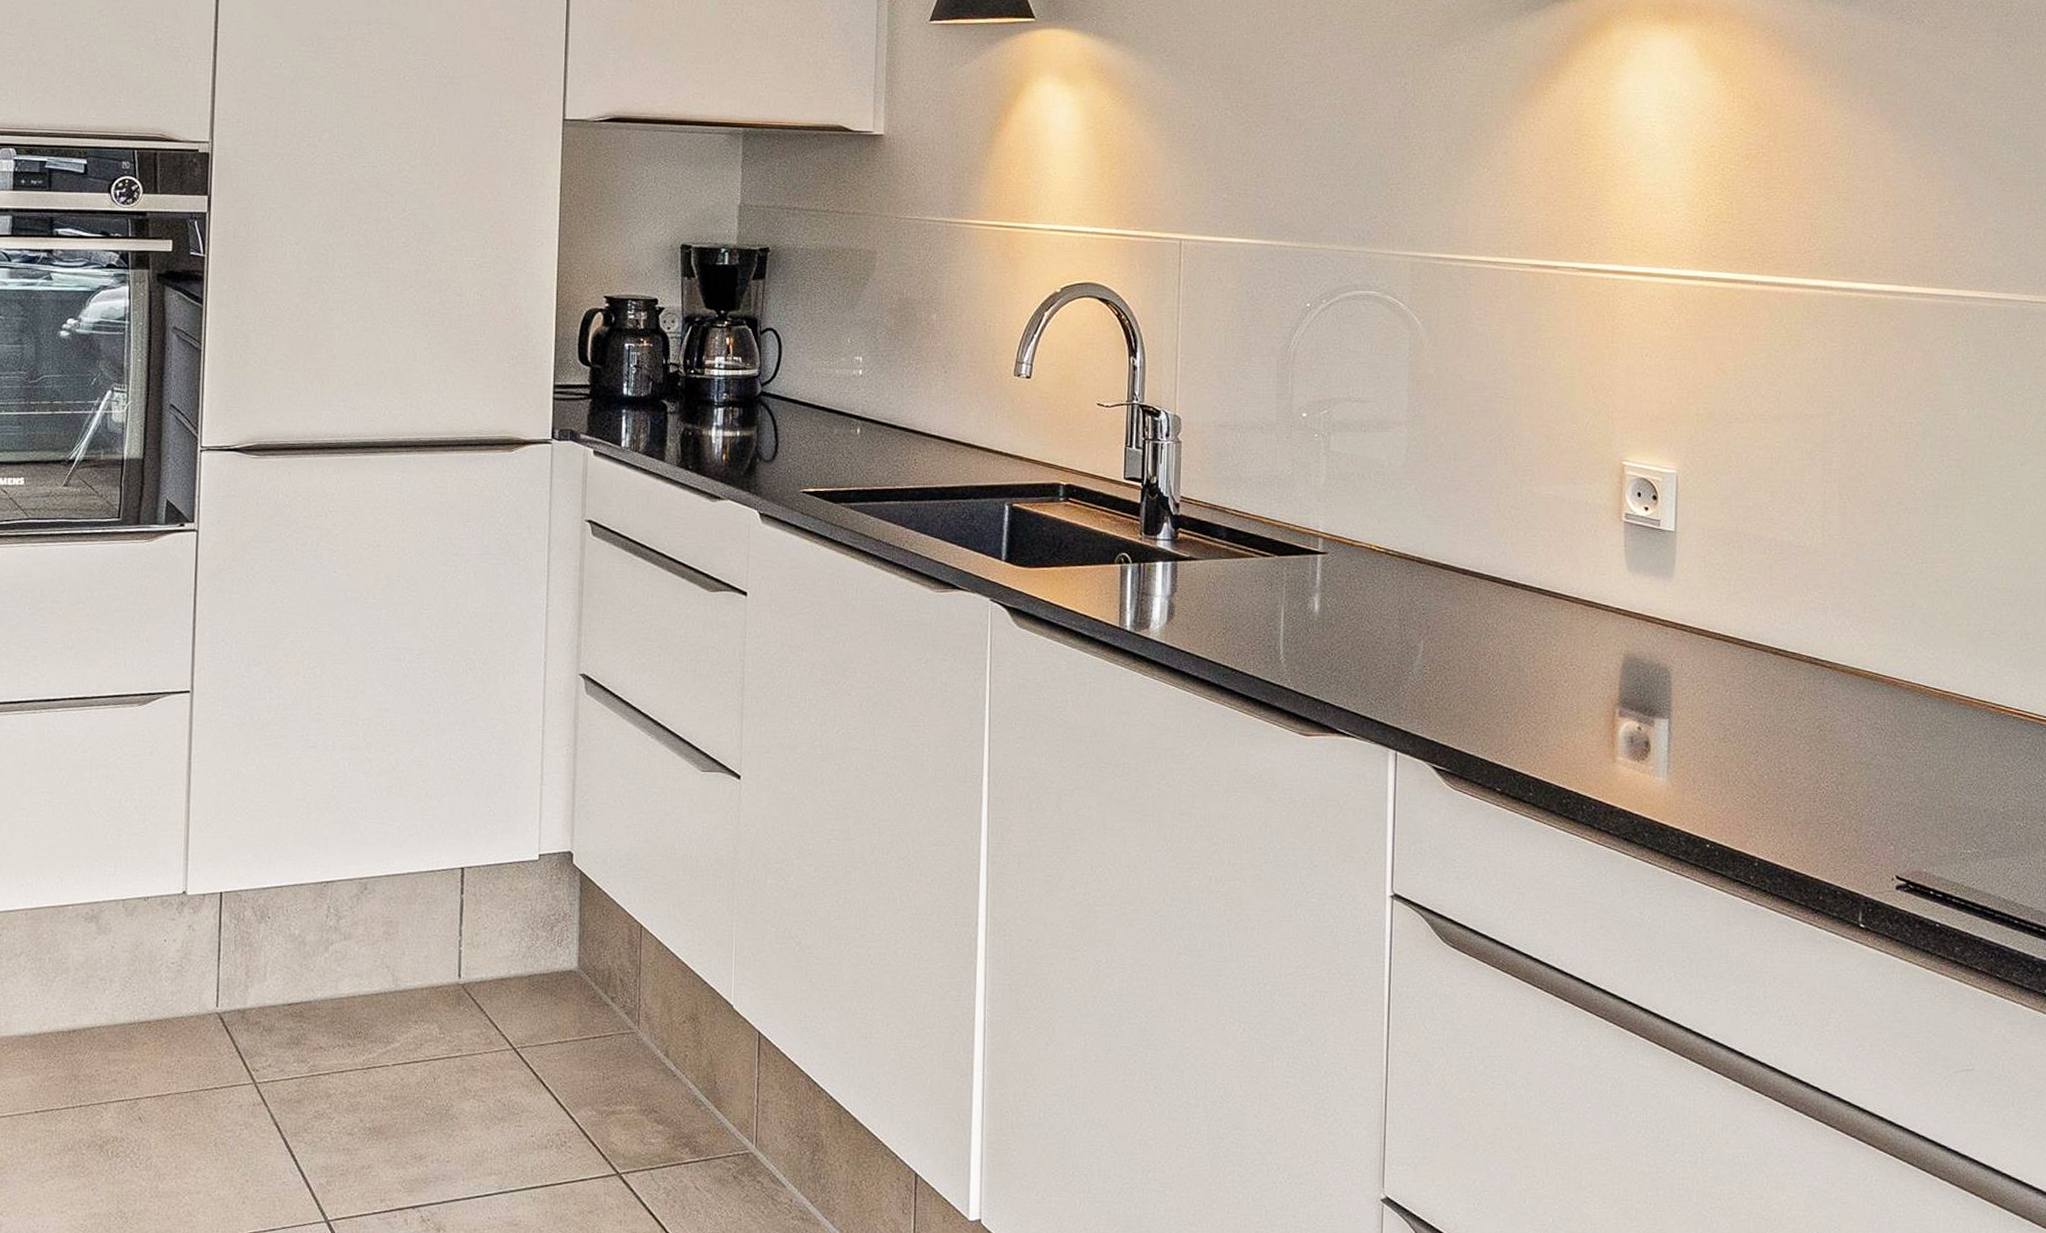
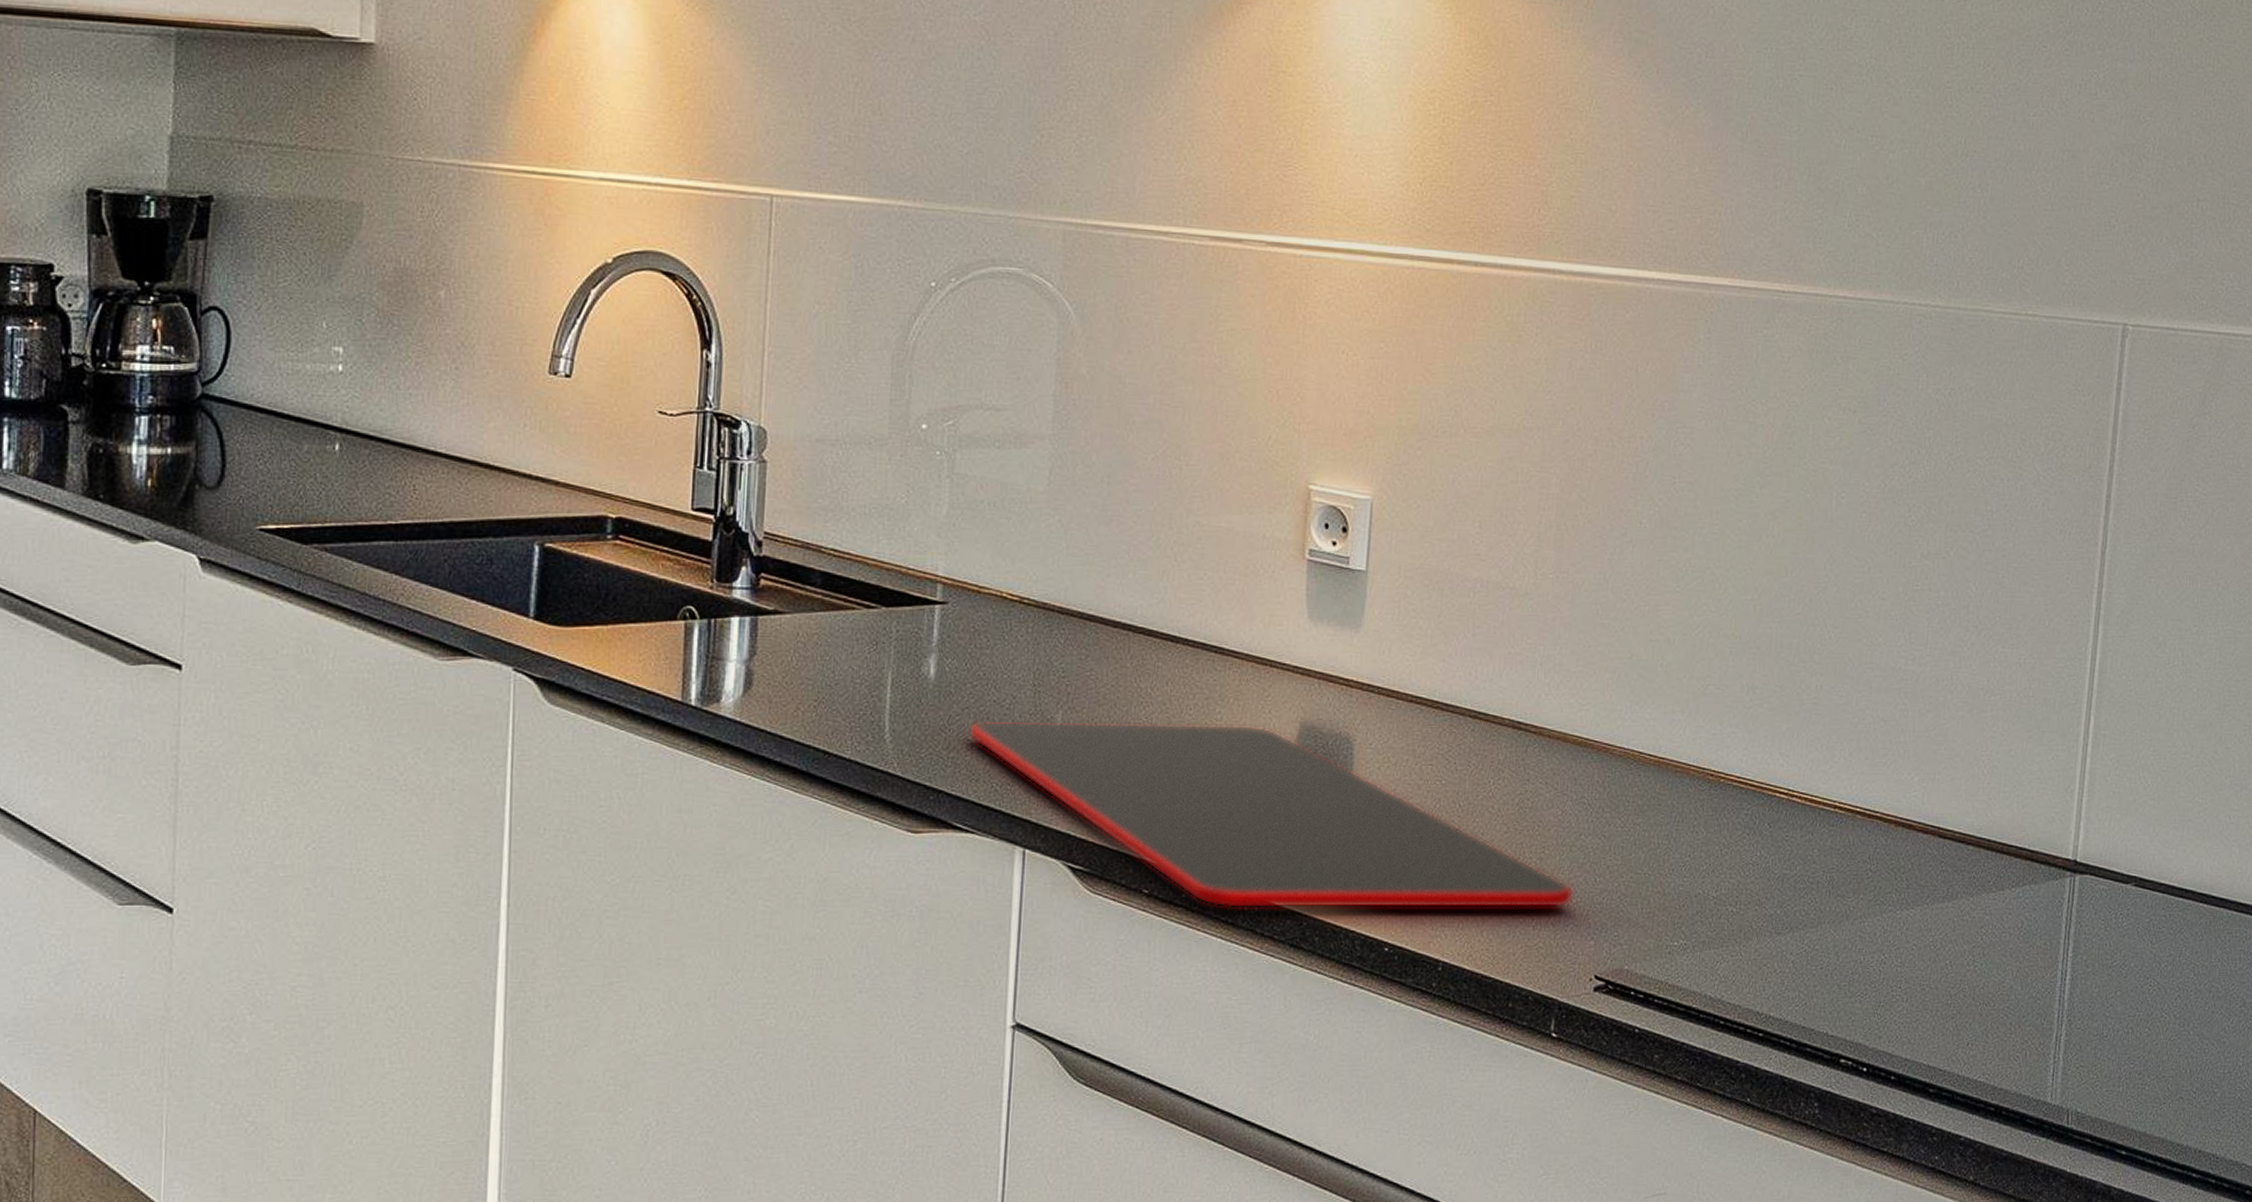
cutting board: none [1348,647,1873,817] -> present [969,721,1574,909]

